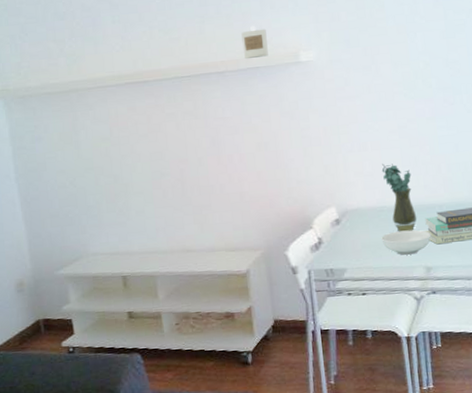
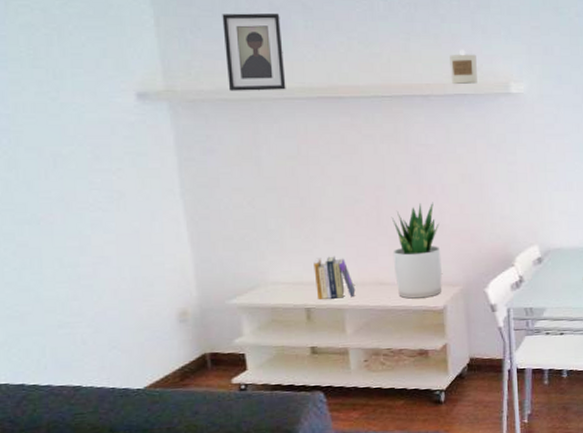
picture frame: none [44,12,99,85] -> present [222,13,286,91]
books: none [127,227,166,268] -> present [313,256,356,299]
planter: none [194,171,245,264] -> present [391,202,442,299]

